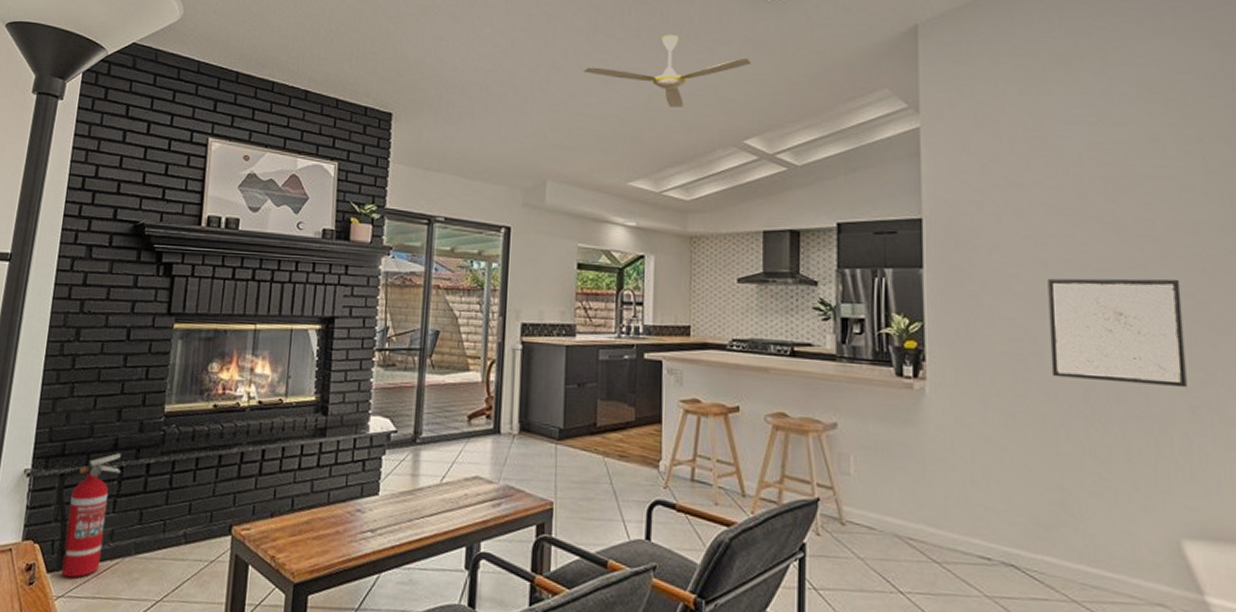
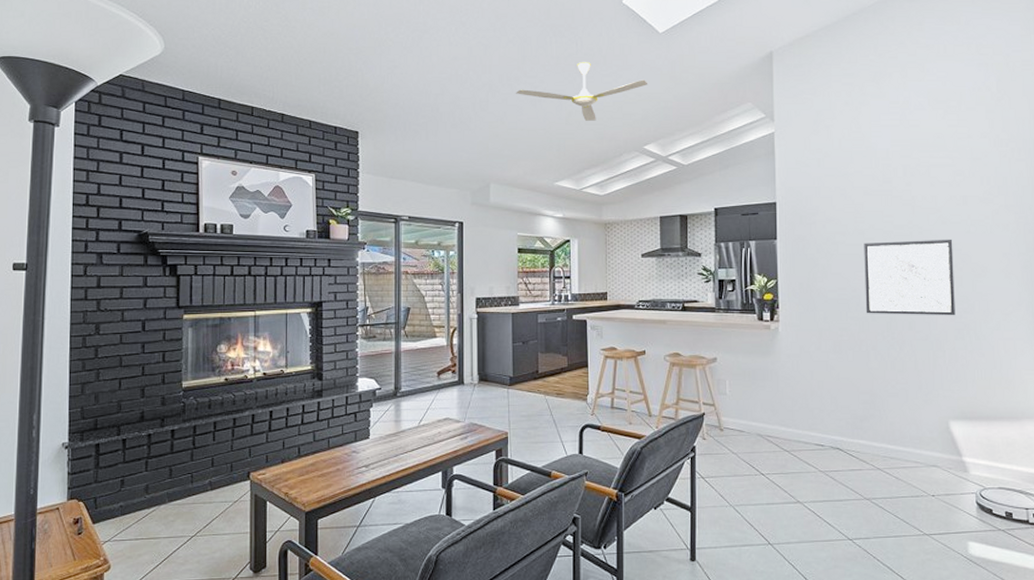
fire extinguisher: present [54,453,121,578] -> none [94,423,148,526]

